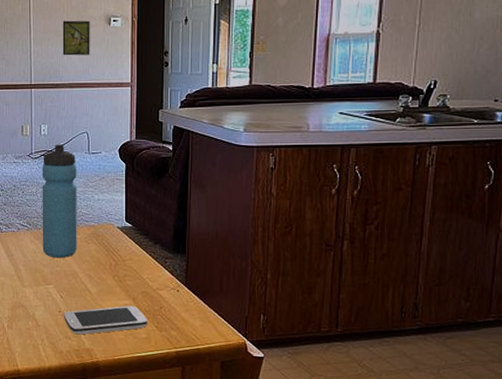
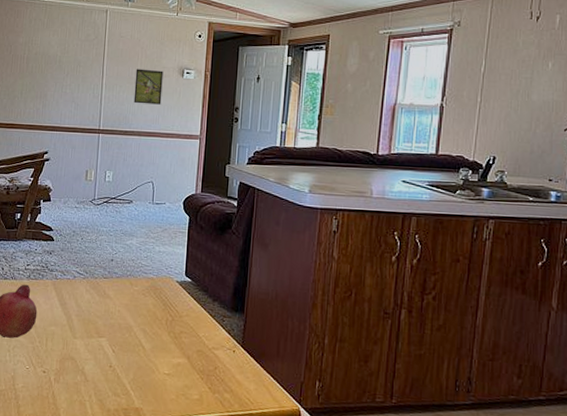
water bottle: present [42,144,77,258] -> none [97,192,140,310]
smartphone: present [64,306,148,335] -> none [114,364,202,393]

